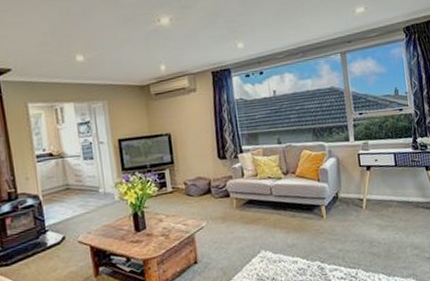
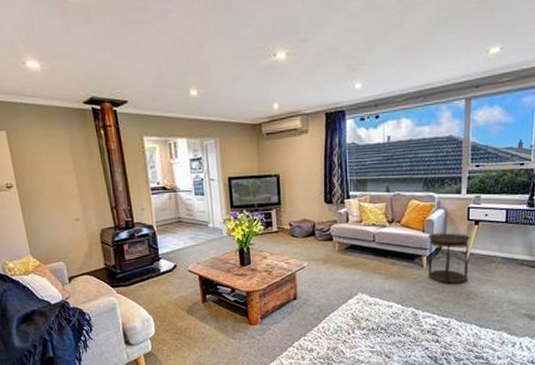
side table: none [324,179,368,233] -> present [428,232,470,284]

